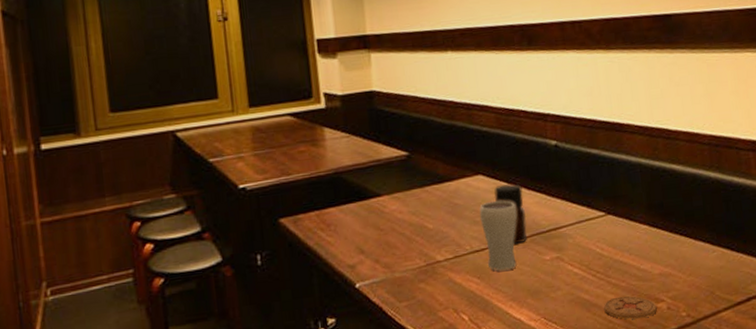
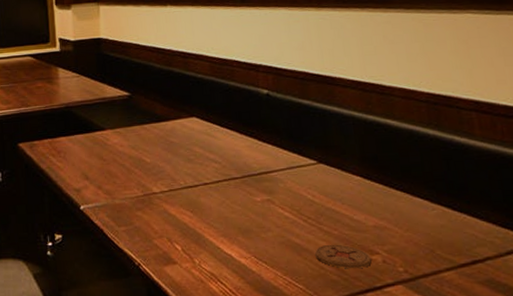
drinking glass: present [479,200,518,271] -> none [193,141,230,207]
bottle: present [494,183,528,244] -> none [207,126,239,184]

